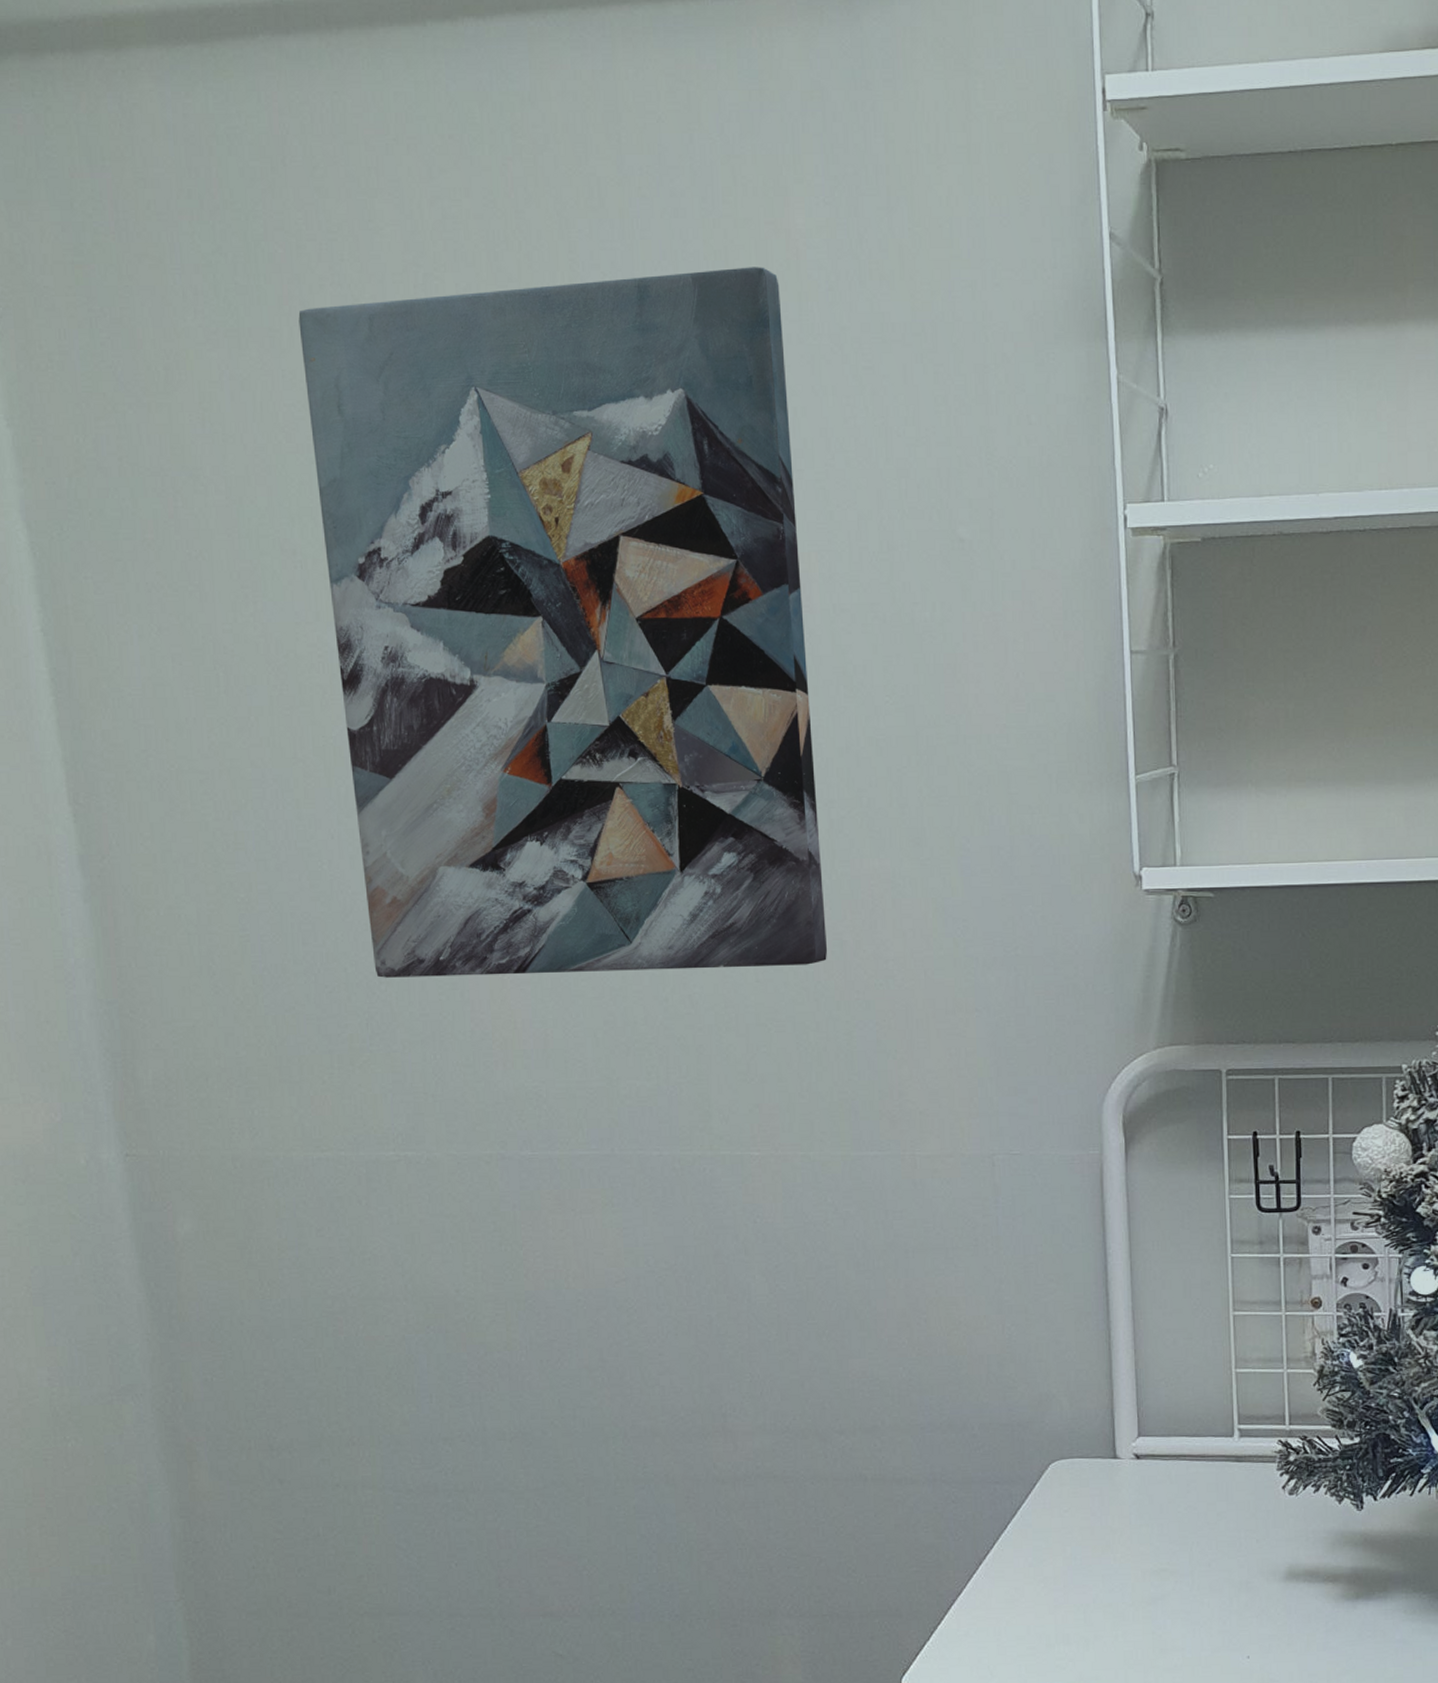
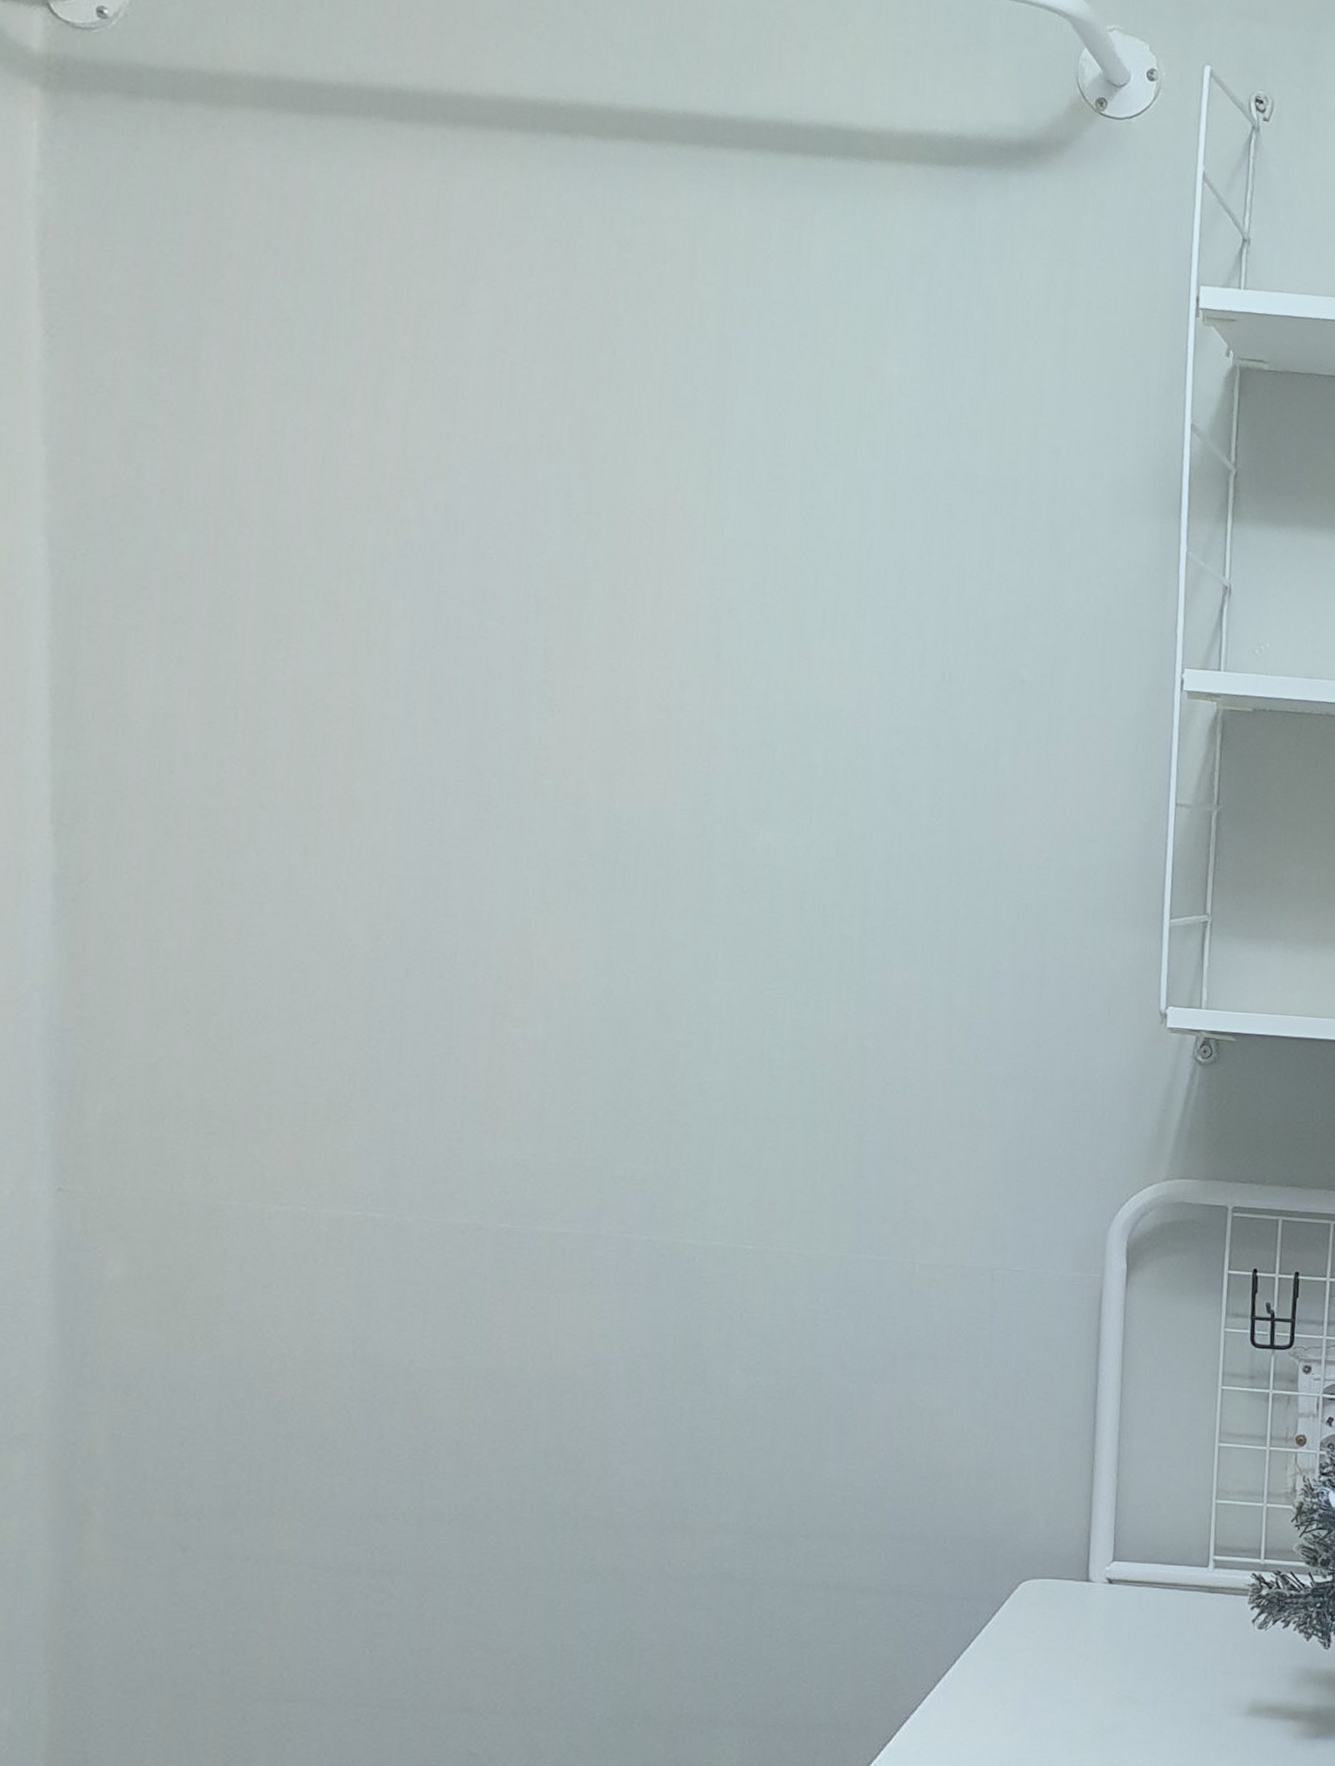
wall art: present [298,267,828,978] -> none [366,376,870,1066]

